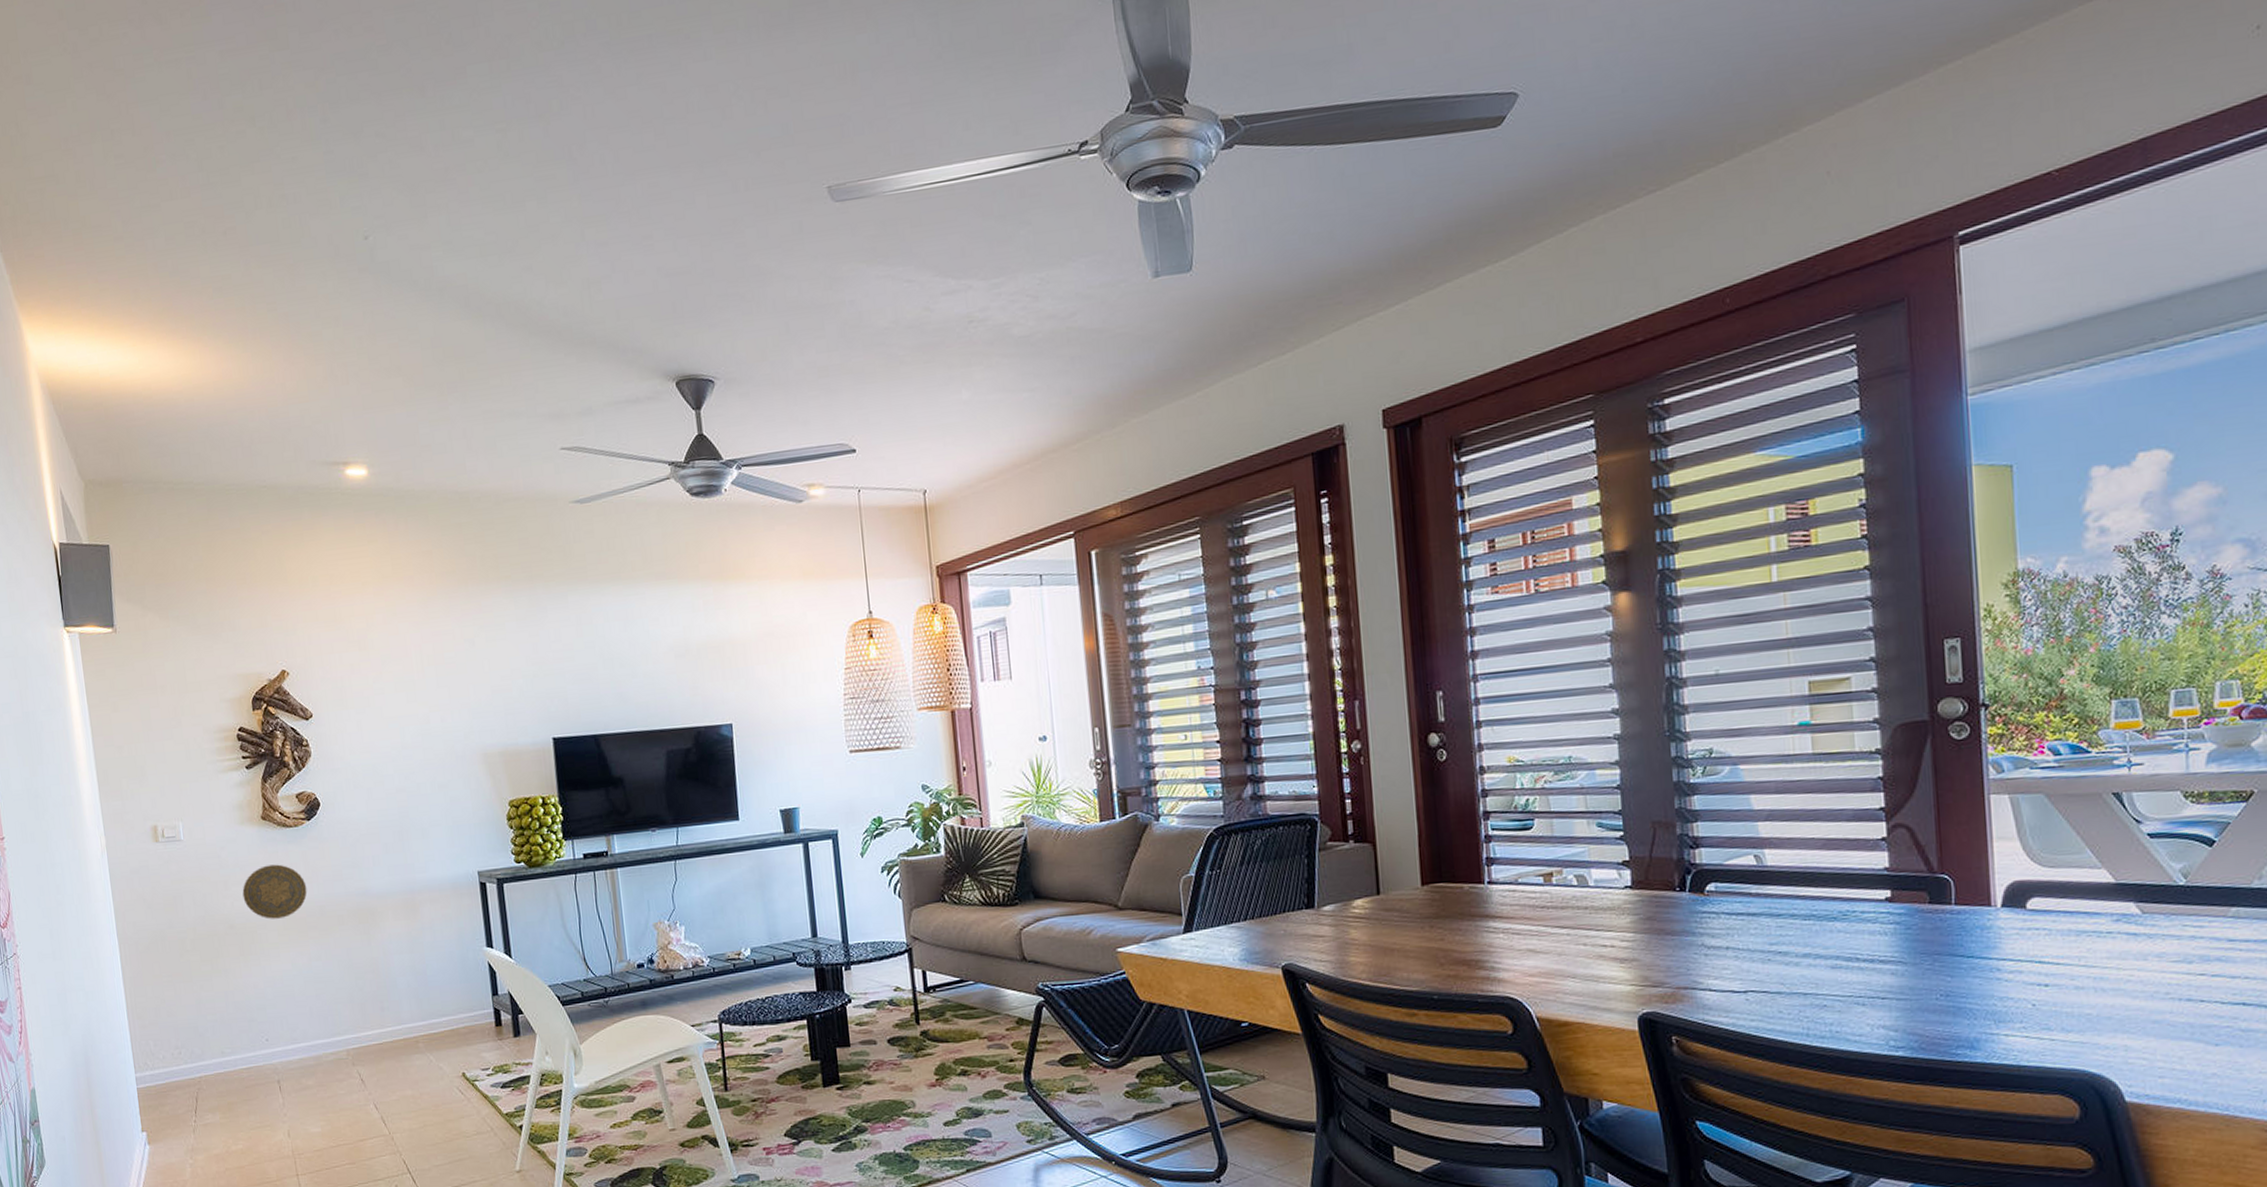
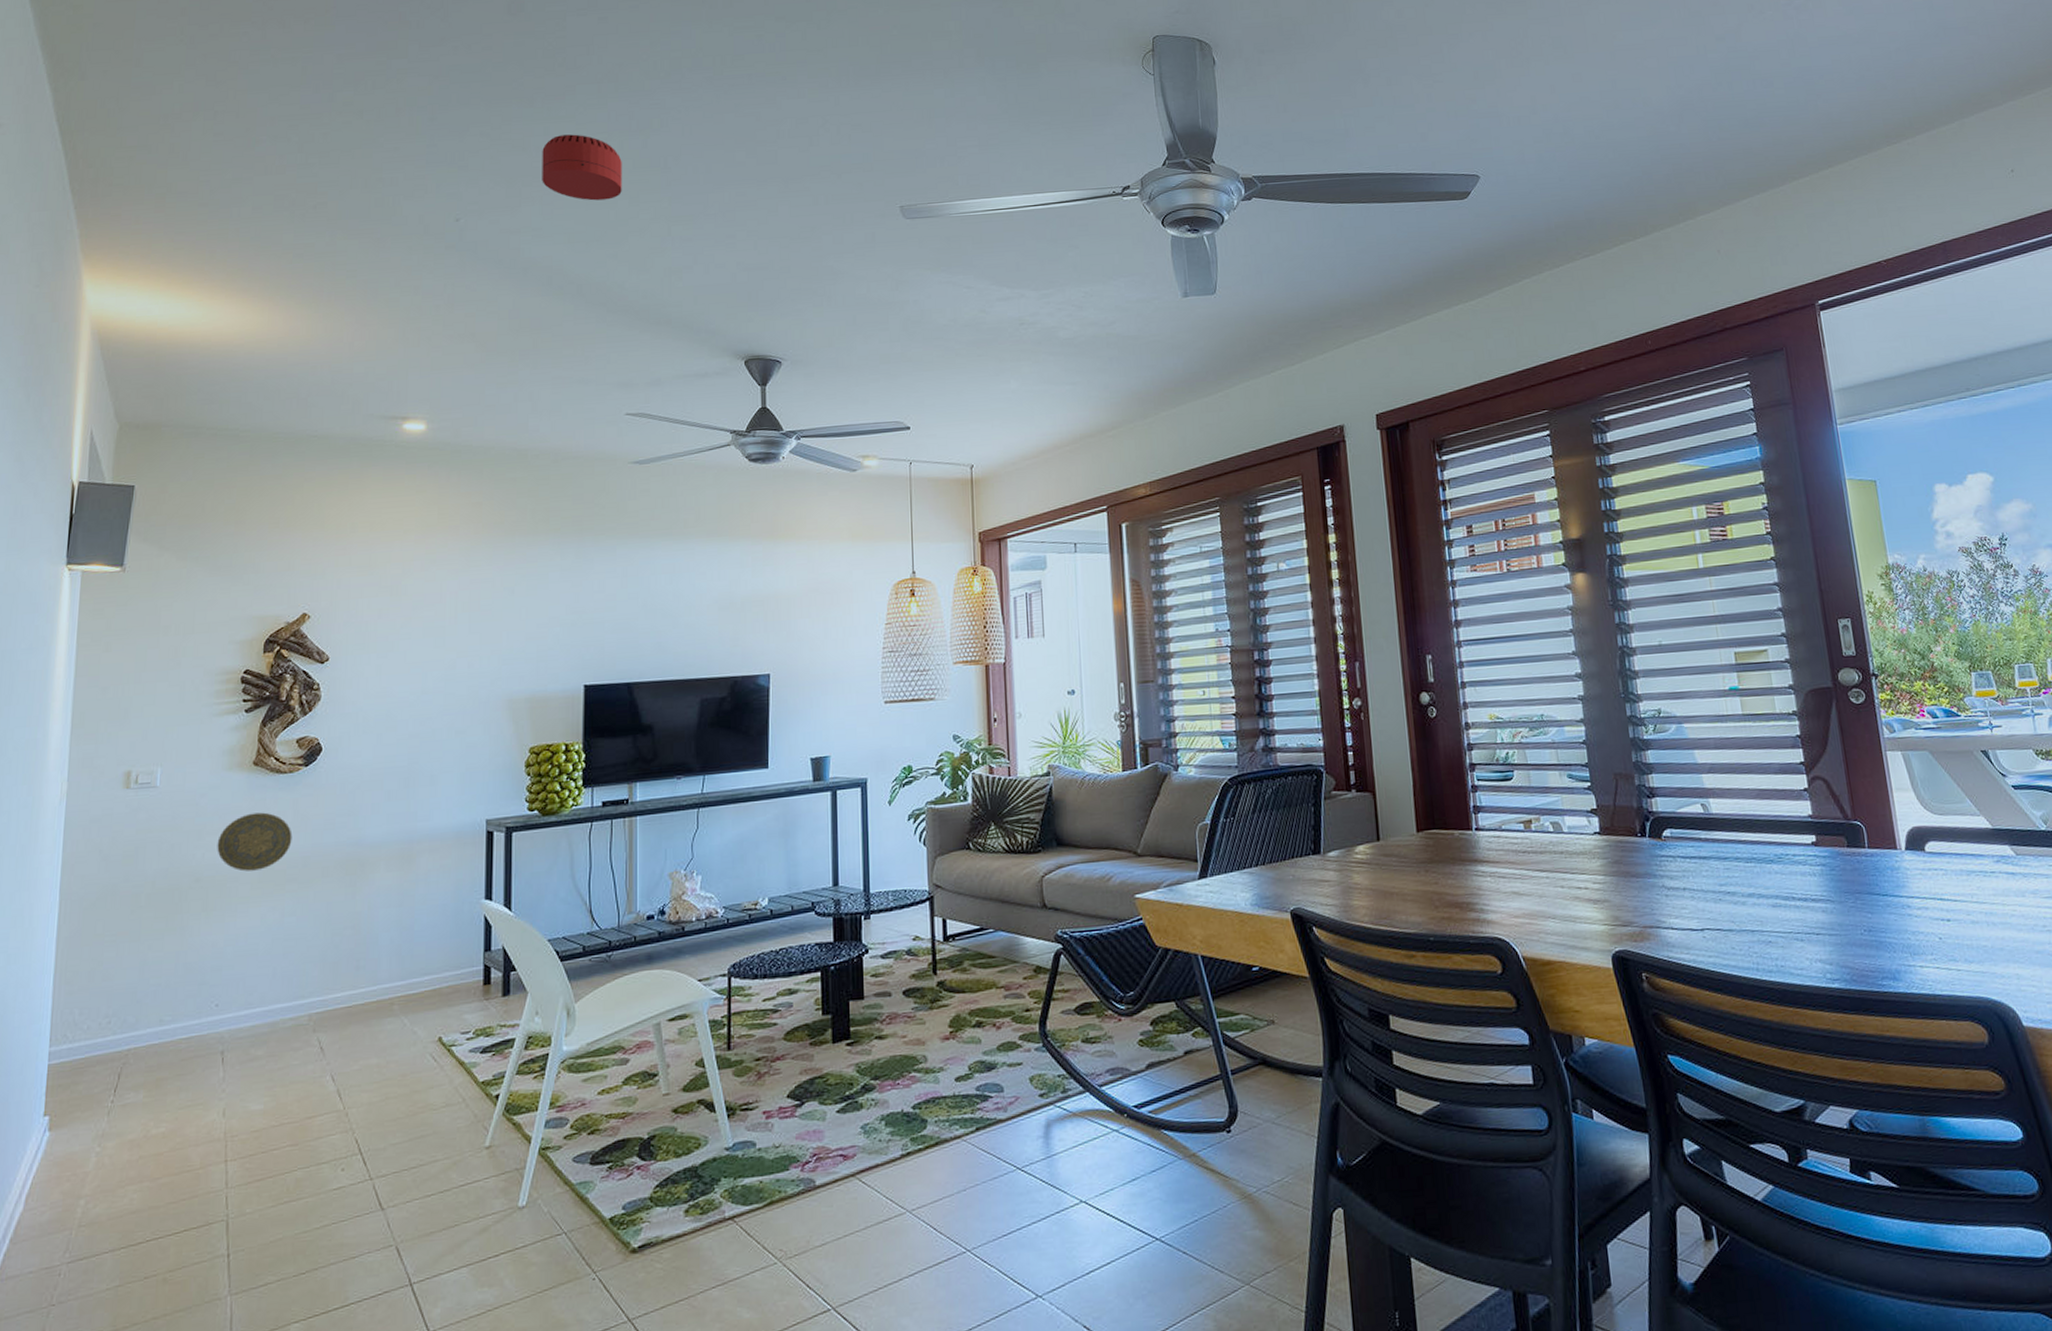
smoke detector: none [440,126,529,205] -> present [542,134,622,201]

